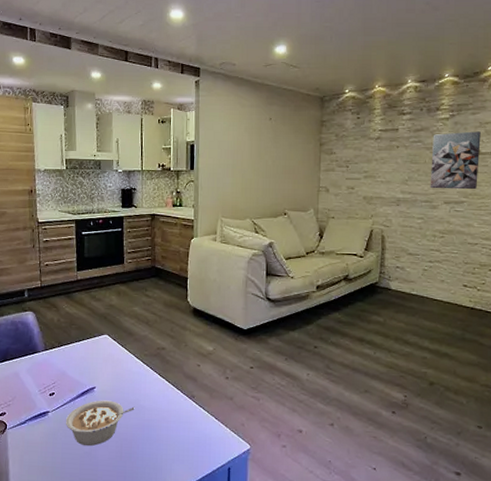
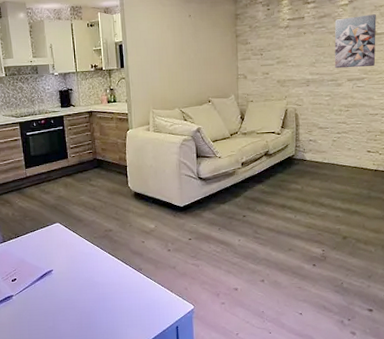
legume: present [65,400,135,446] -> none [28,280,90,321]

